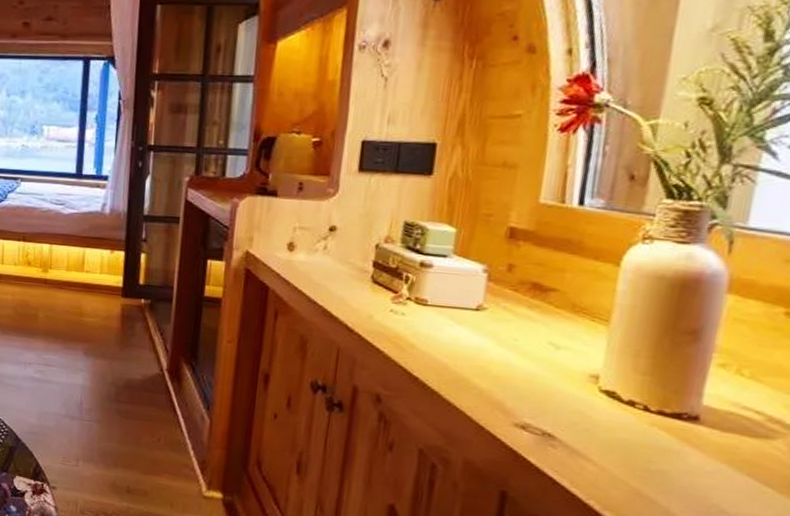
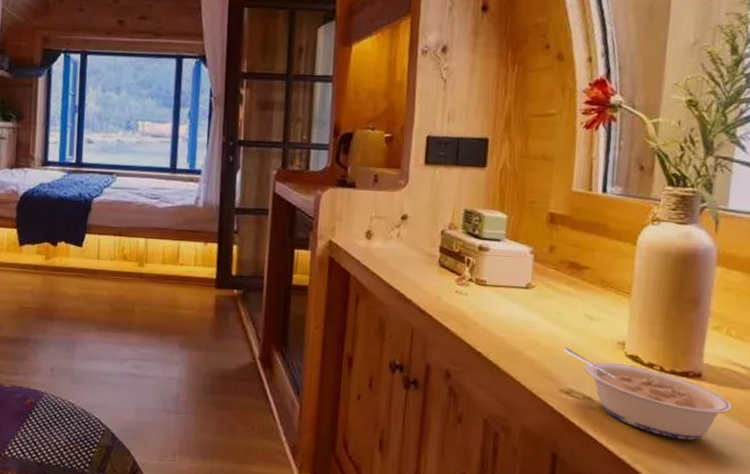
legume: none [520,378,739,491] -> present [564,348,733,440]

